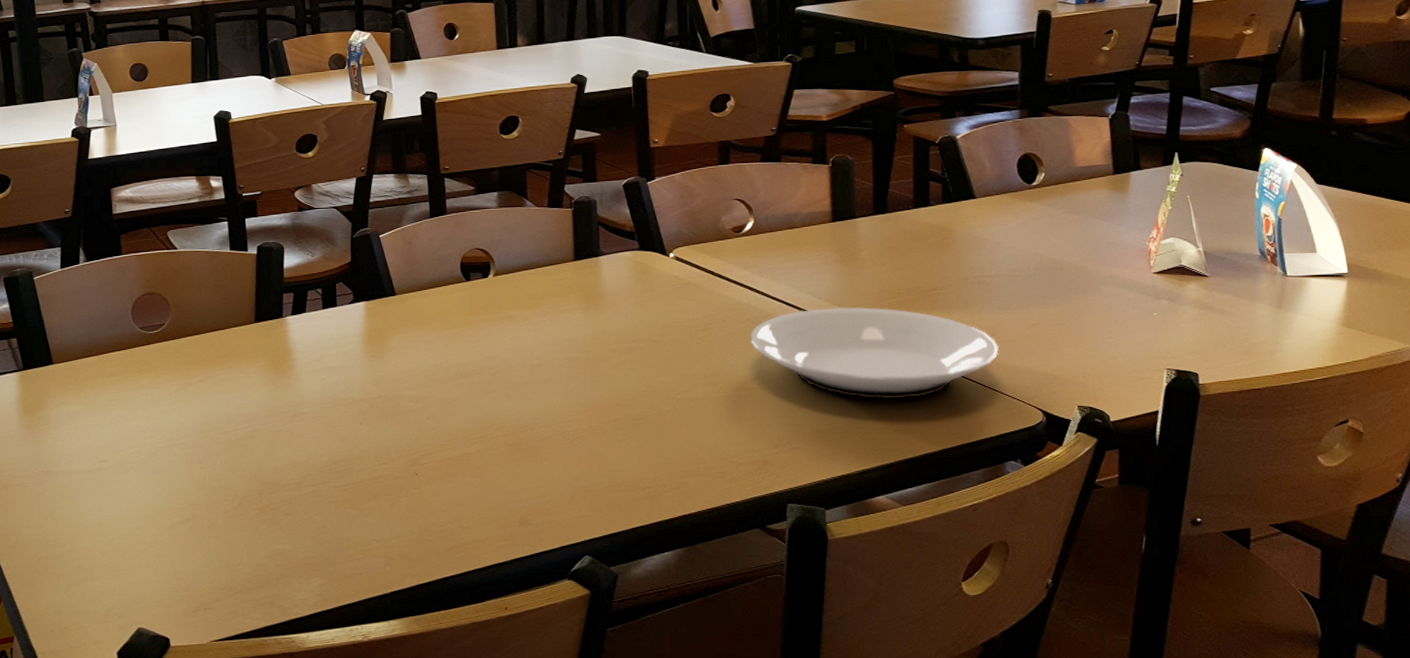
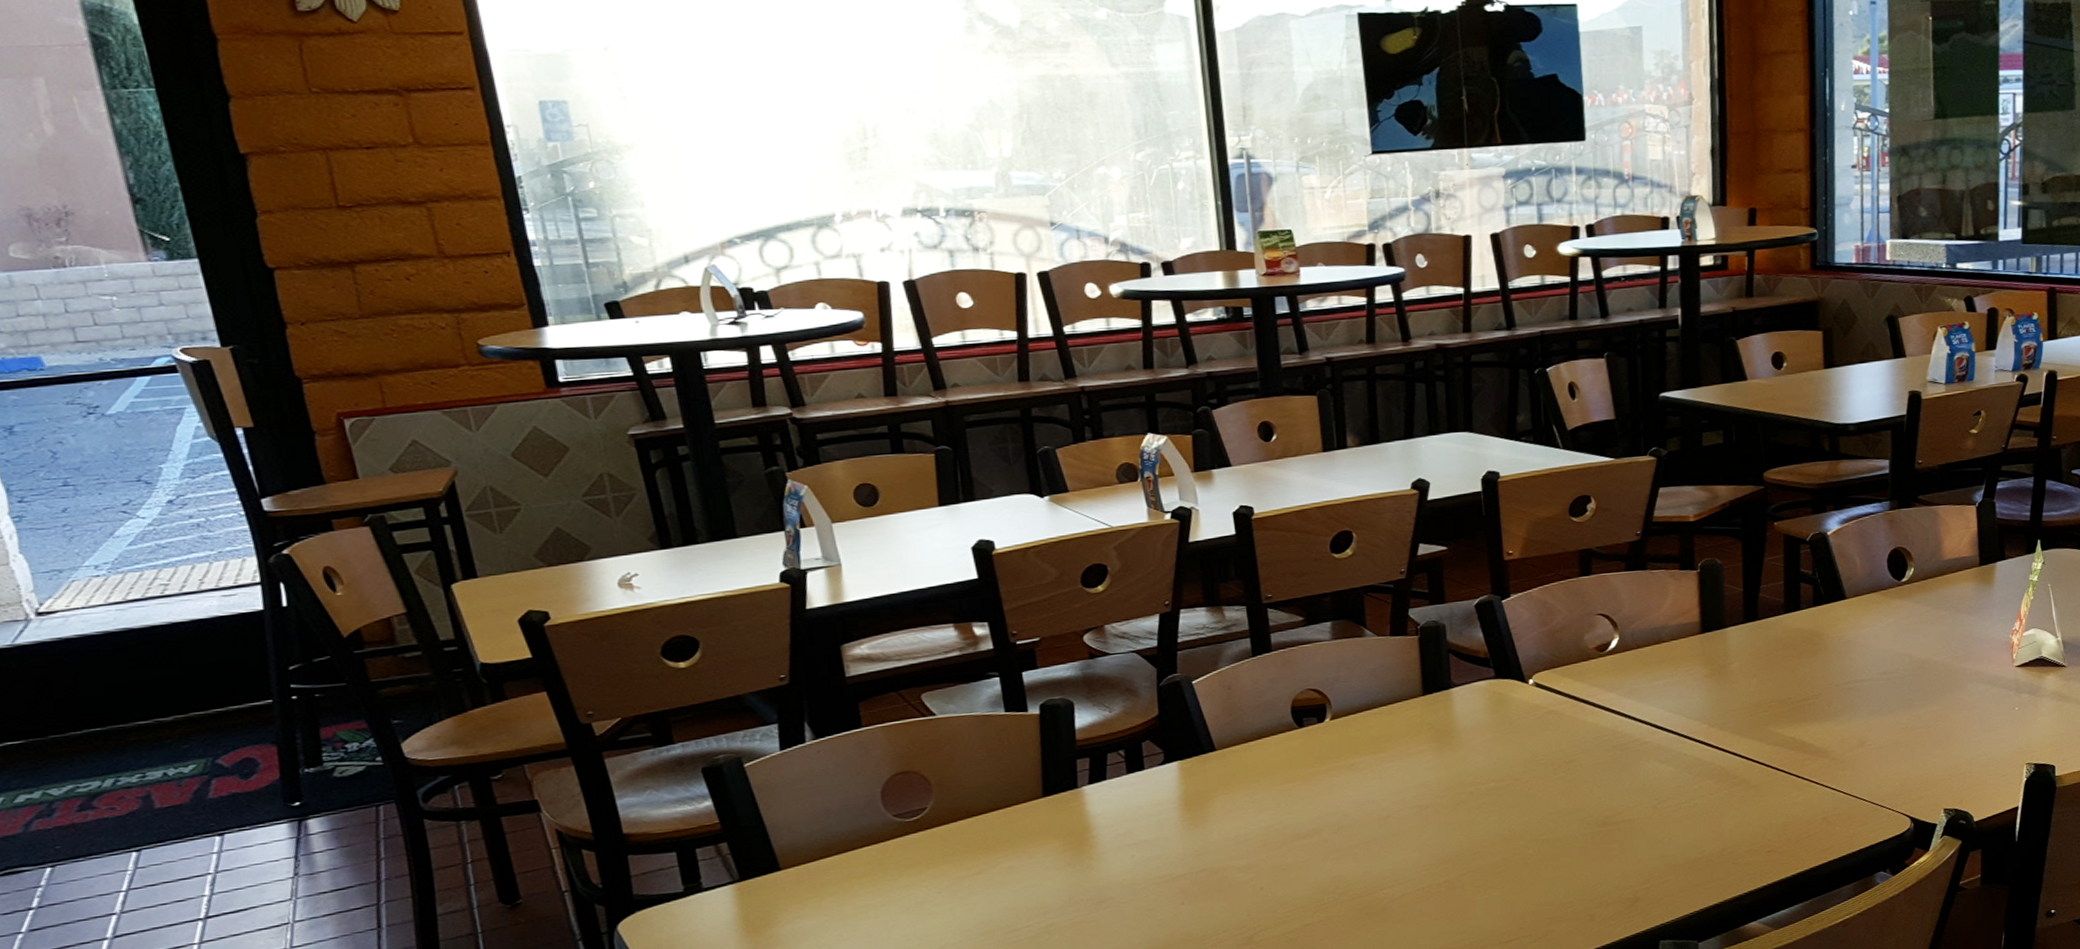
plate: present [751,307,999,400] -> none [1618,723,1869,822]

